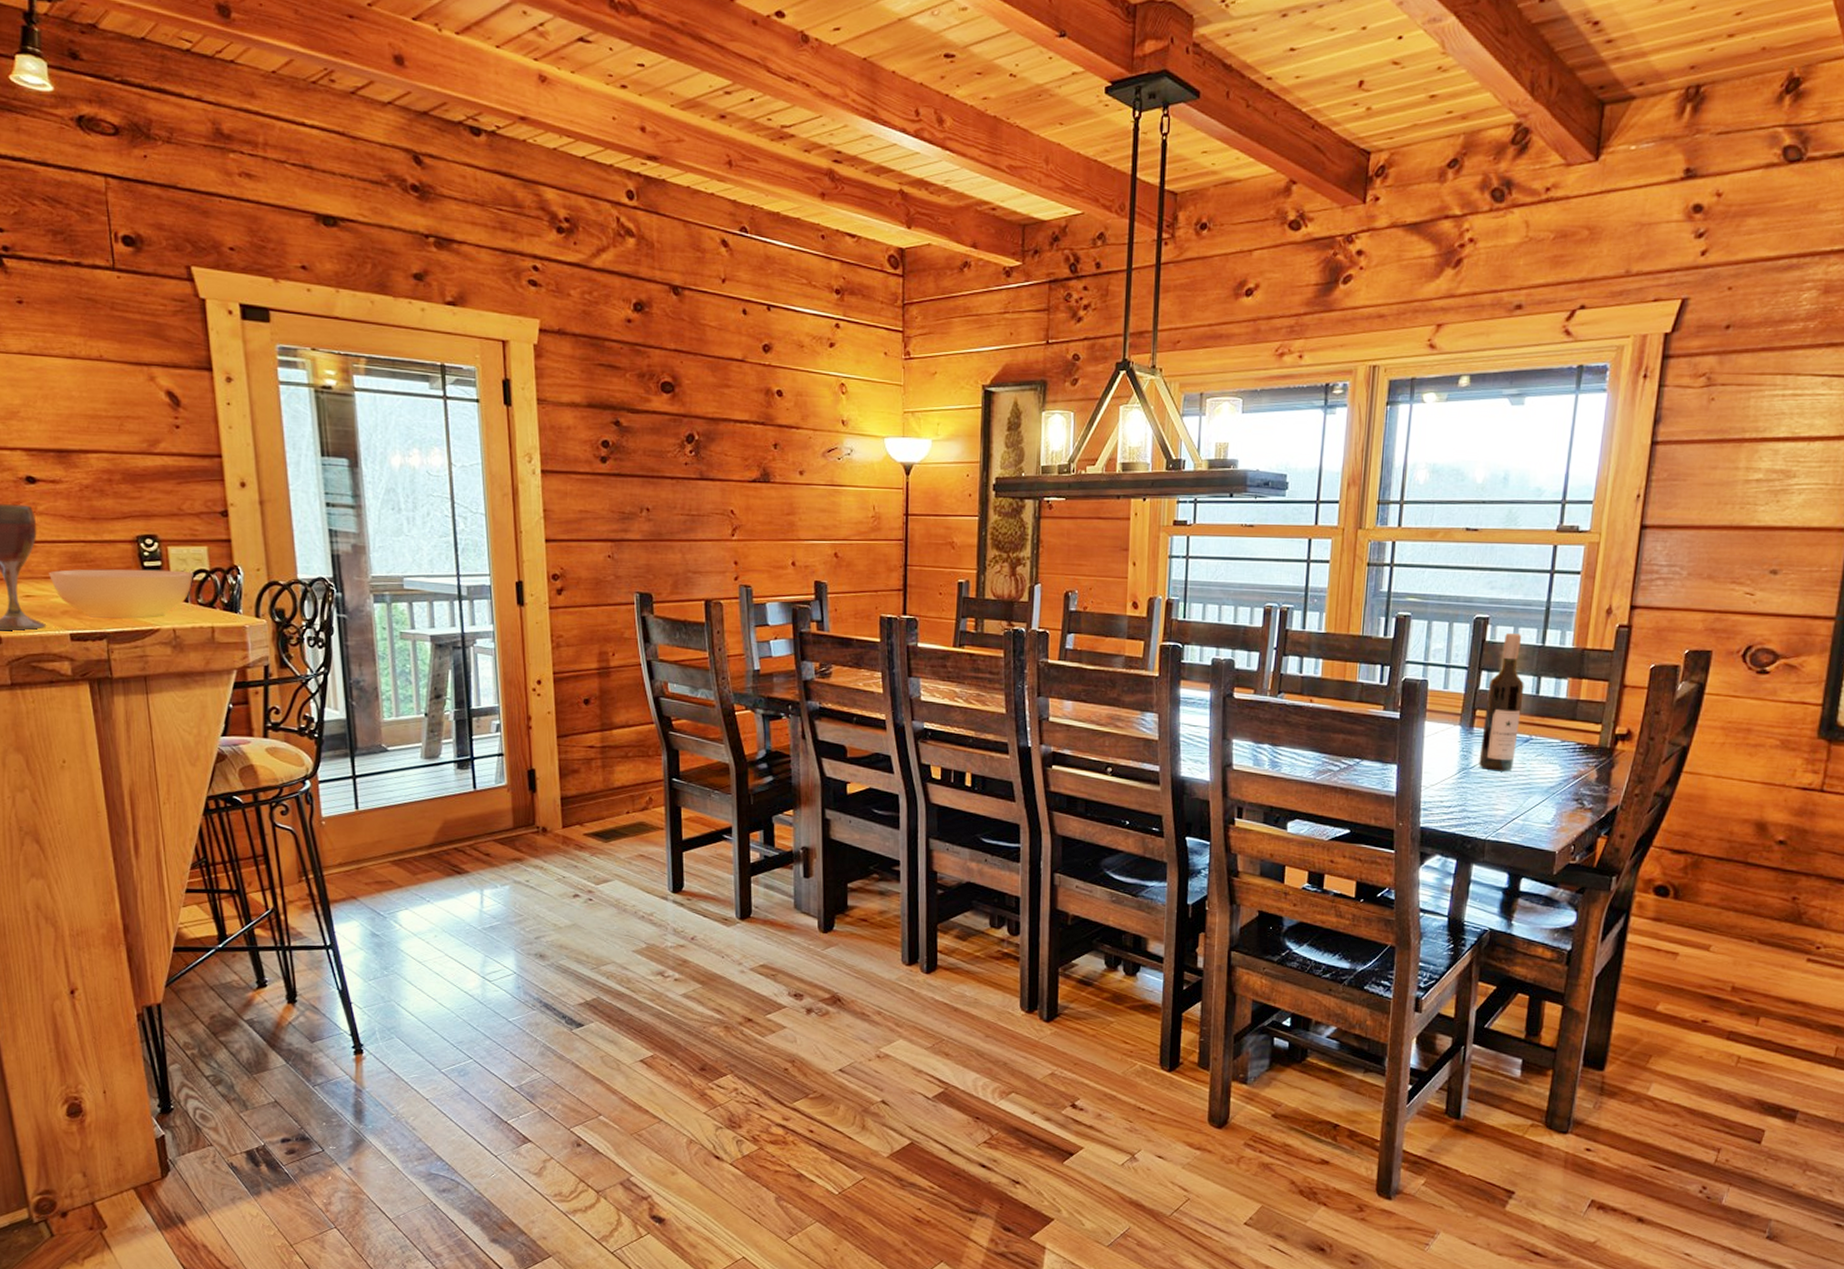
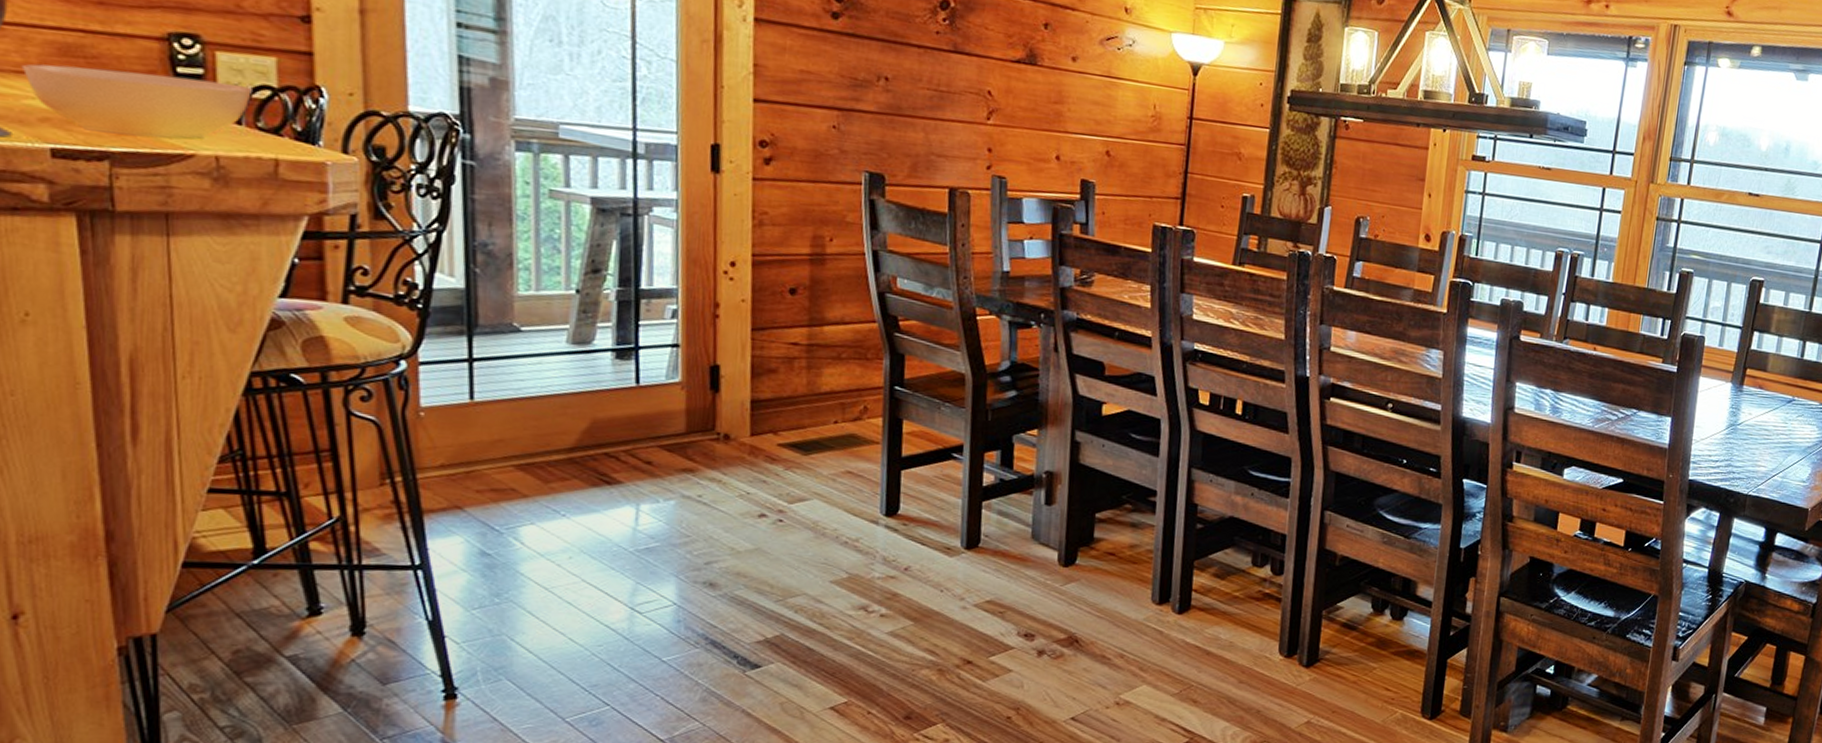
bottle: present [1479,632,1524,772] -> none [1746,296,1792,430]

